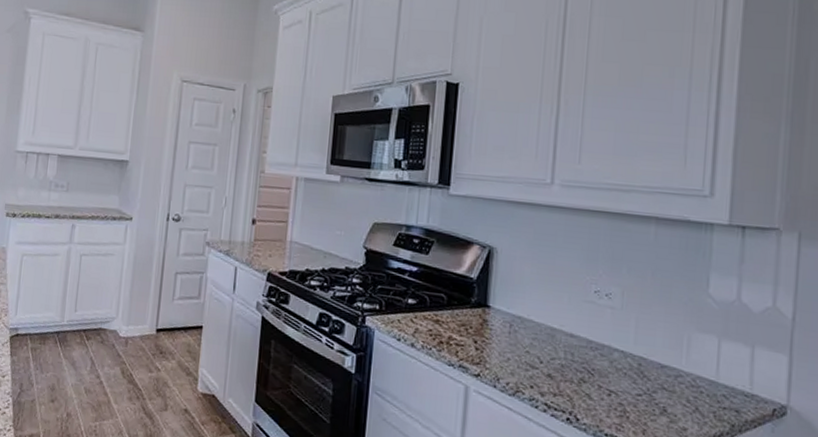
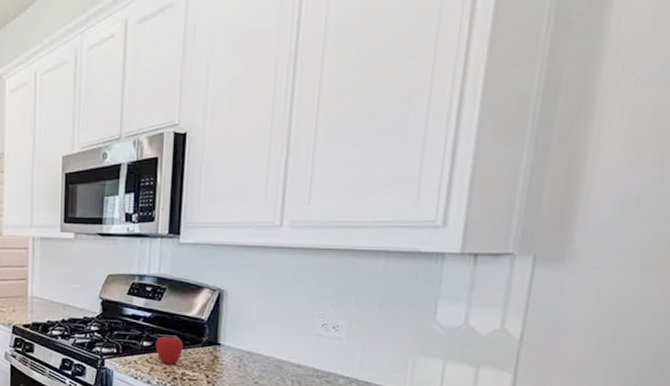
apple: none [421,293,451,326] -> present [155,335,184,364]

